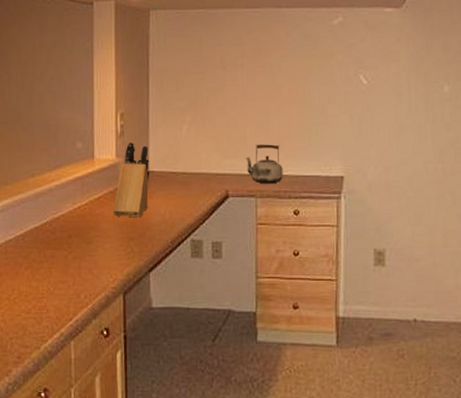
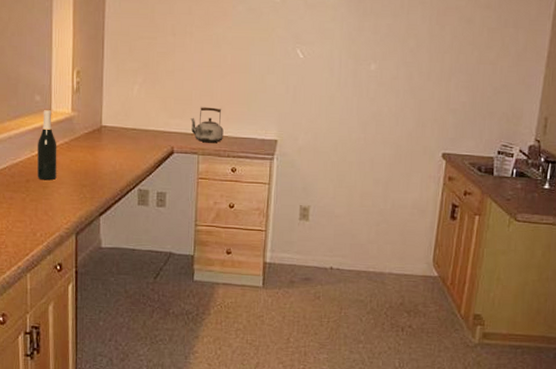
wine bottle: none [80,156,101,235] -> present [37,109,57,181]
knife block: present [114,142,150,218] -> none [68,98,103,167]

